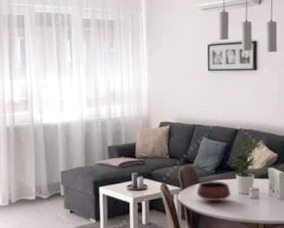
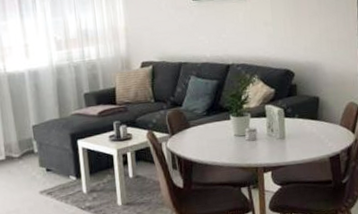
bowl: present [196,180,231,202] -> none [187,123,226,148]

